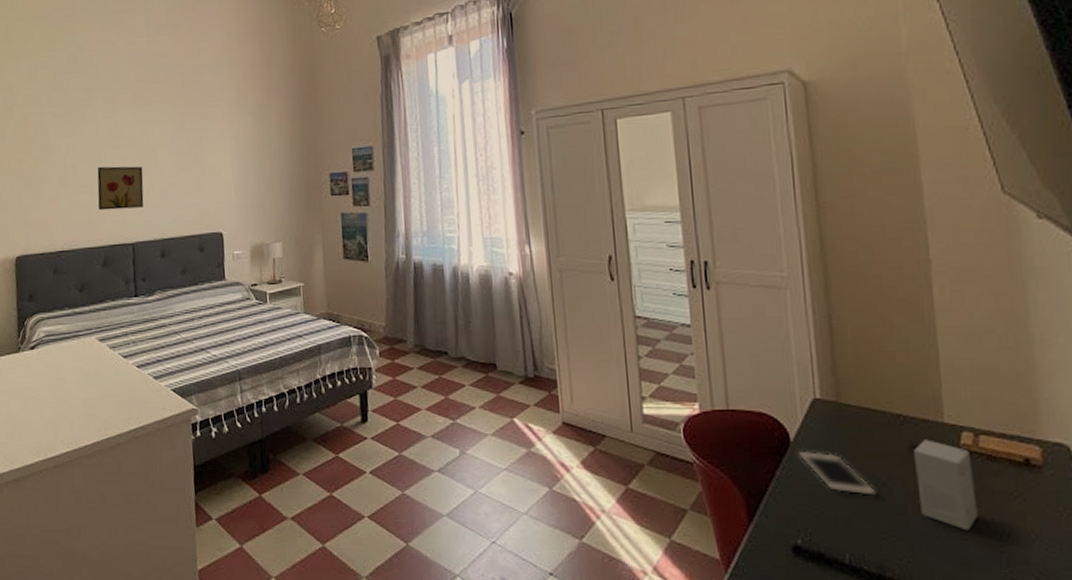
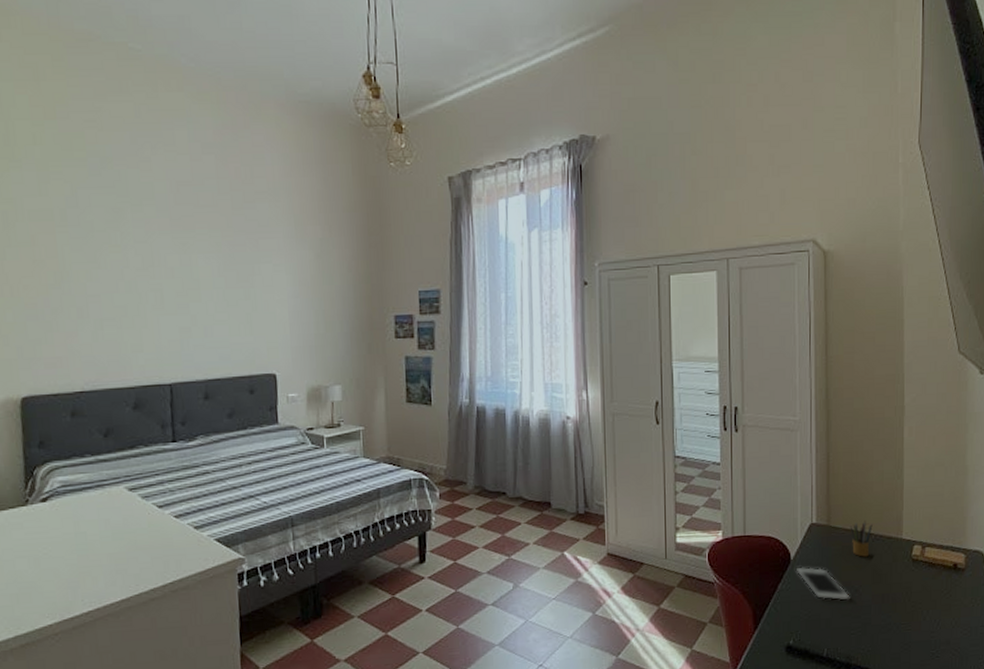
wall art: present [97,166,144,211] -> none [126,297,184,347]
pencil box: none [867,398,900,443] -> present [850,521,873,557]
small box: present [914,439,978,531] -> none [879,552,919,623]

